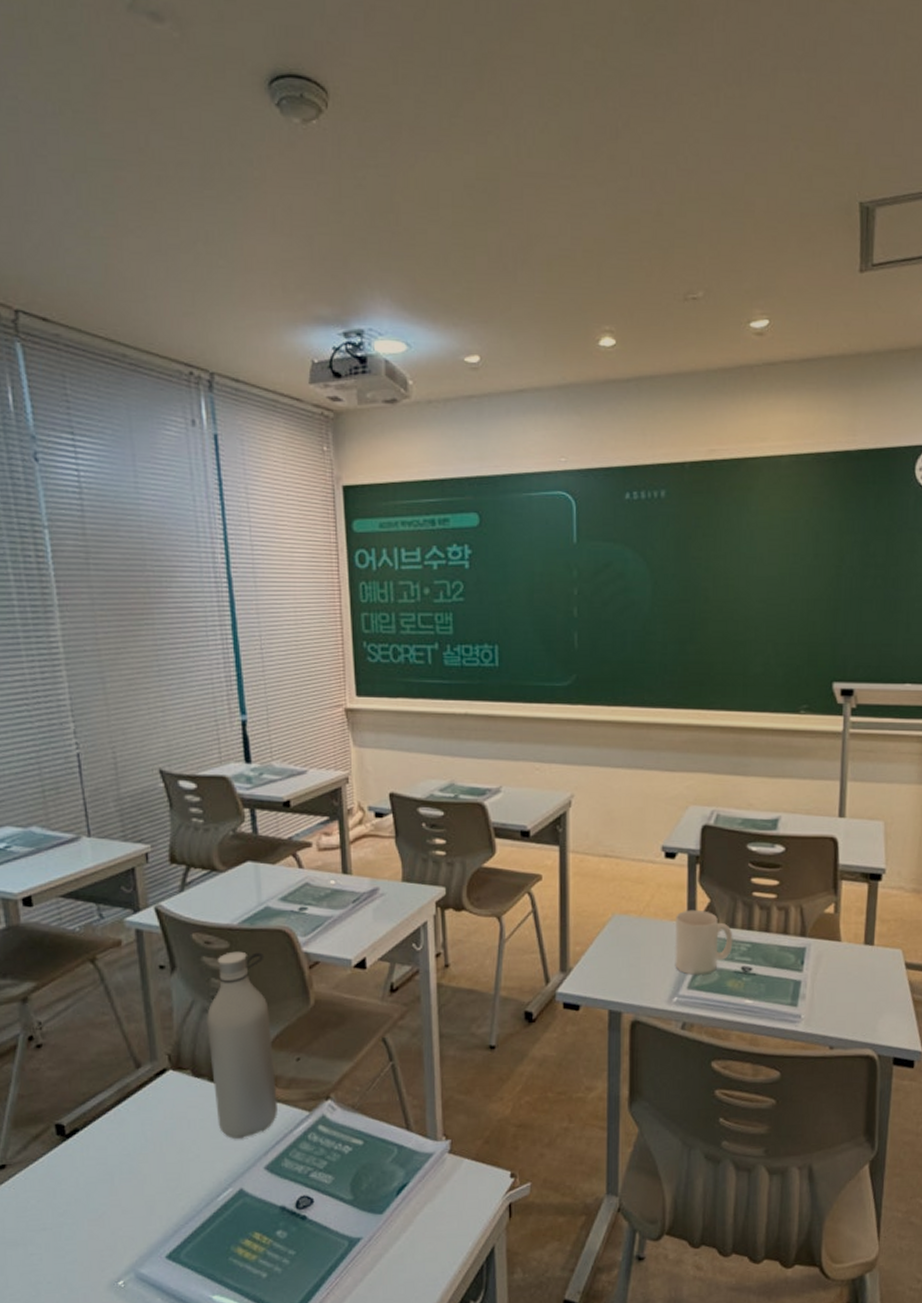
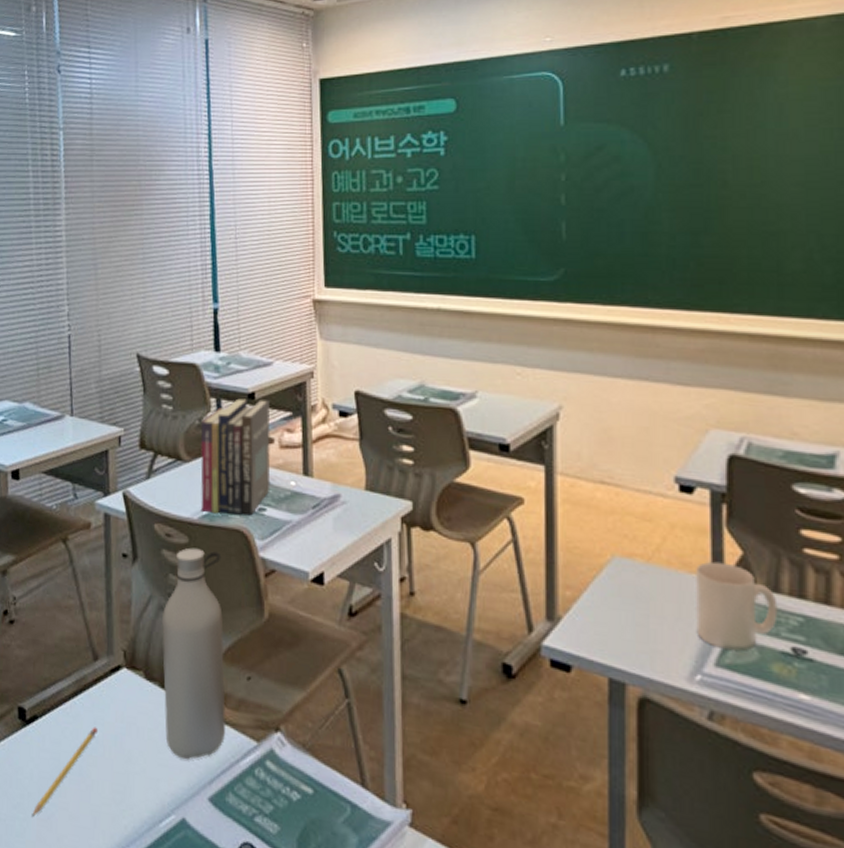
pencil: none [81,1128,147,1221] -> present [32,727,99,818]
books: none [235,807,311,918] -> present [200,398,271,516]

